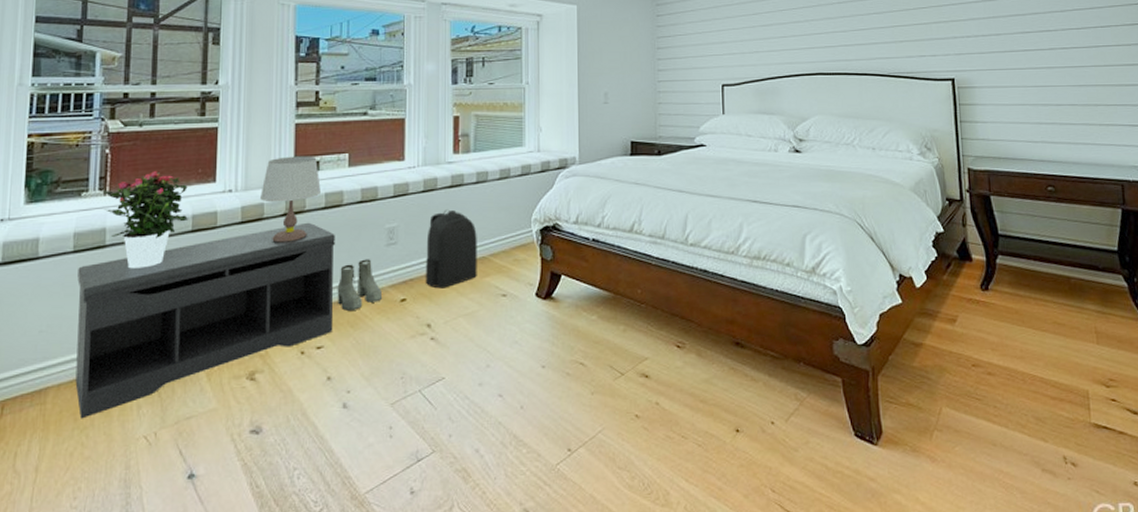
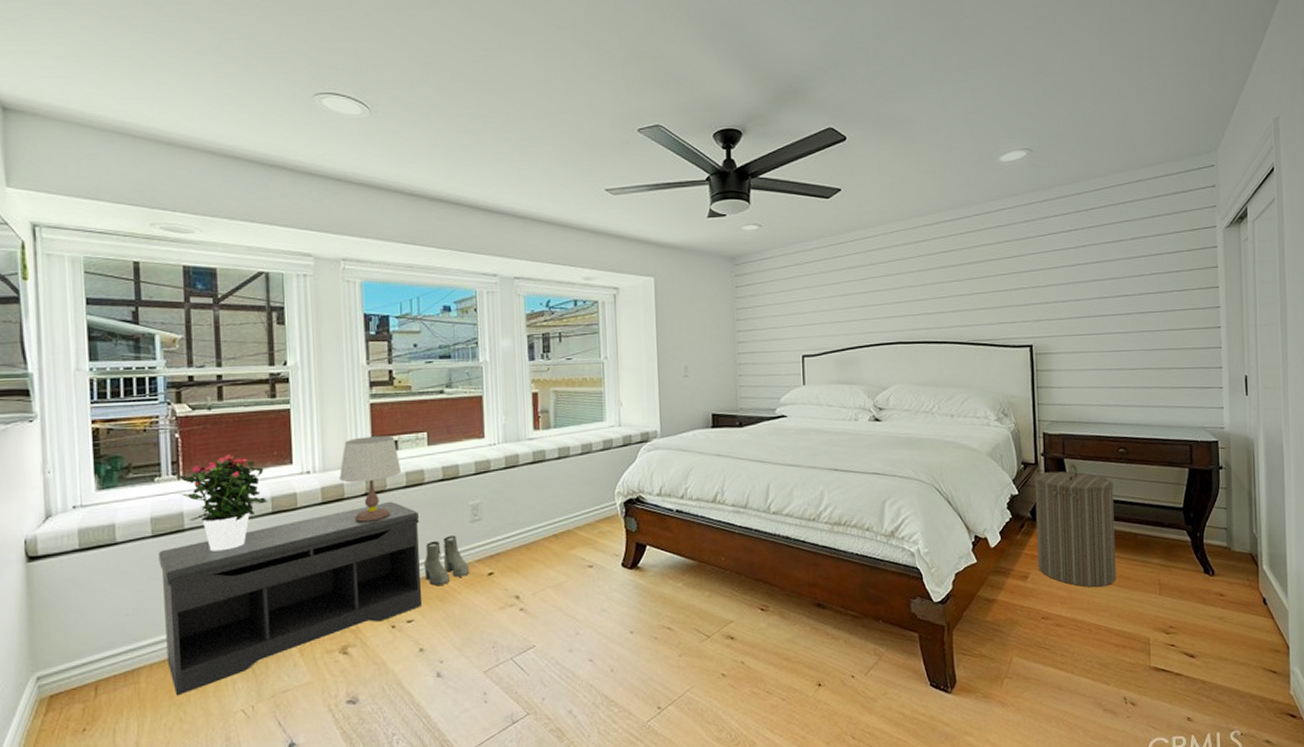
backpack: present [425,209,477,289] -> none [511,485,563,562]
laundry hamper: none [960,201,1050,334] -> present [1034,463,1116,588]

